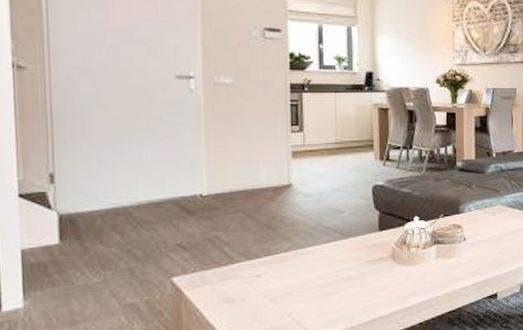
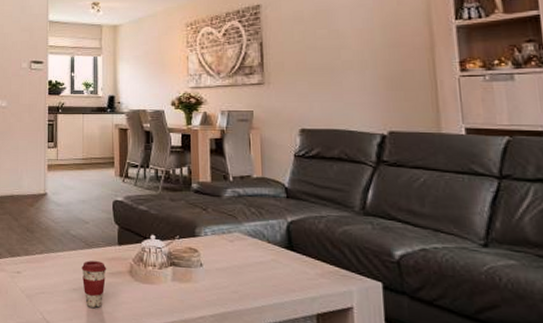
coffee cup: none [337,250,367,299] -> present [81,261,107,308]

